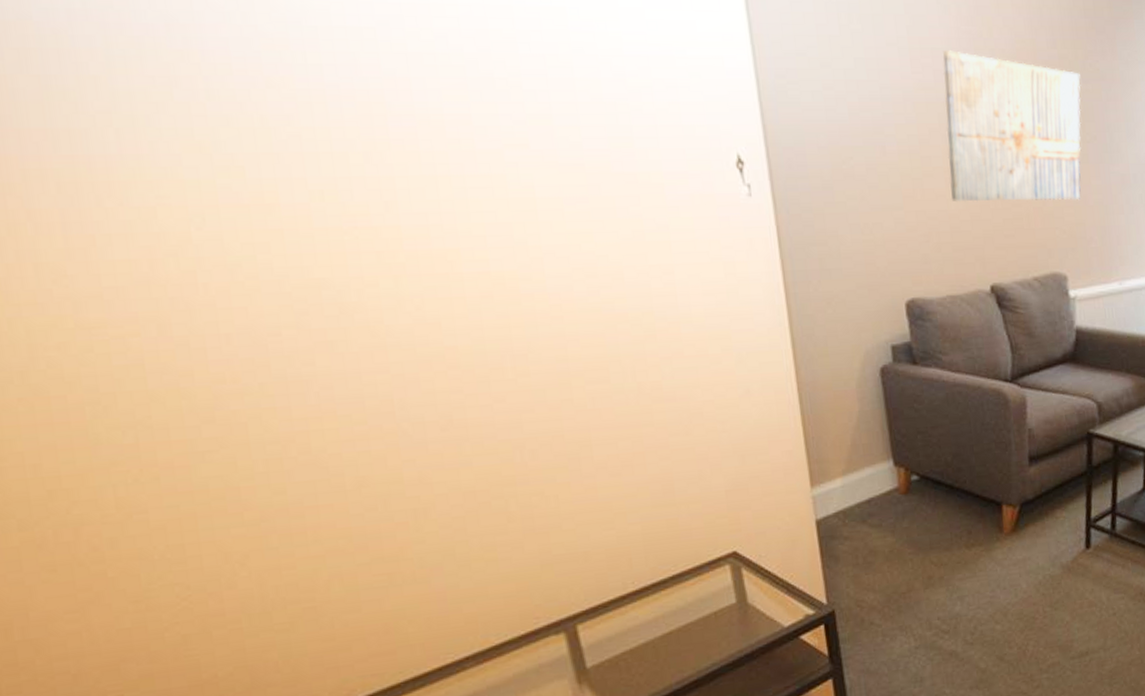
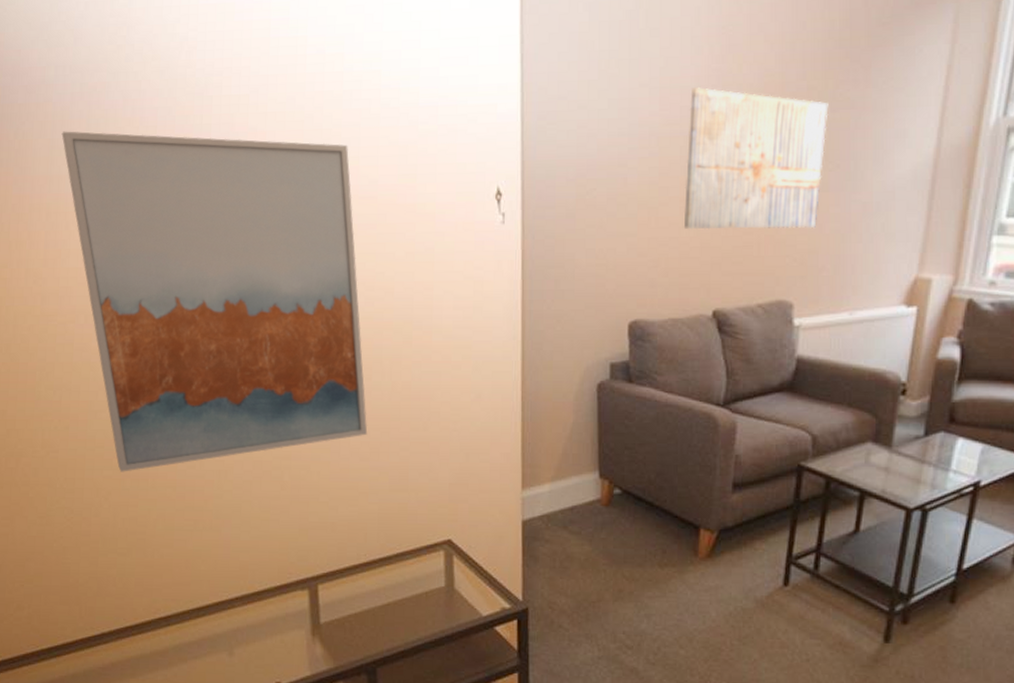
wall art: none [60,64,615,528] -> present [61,131,368,472]

